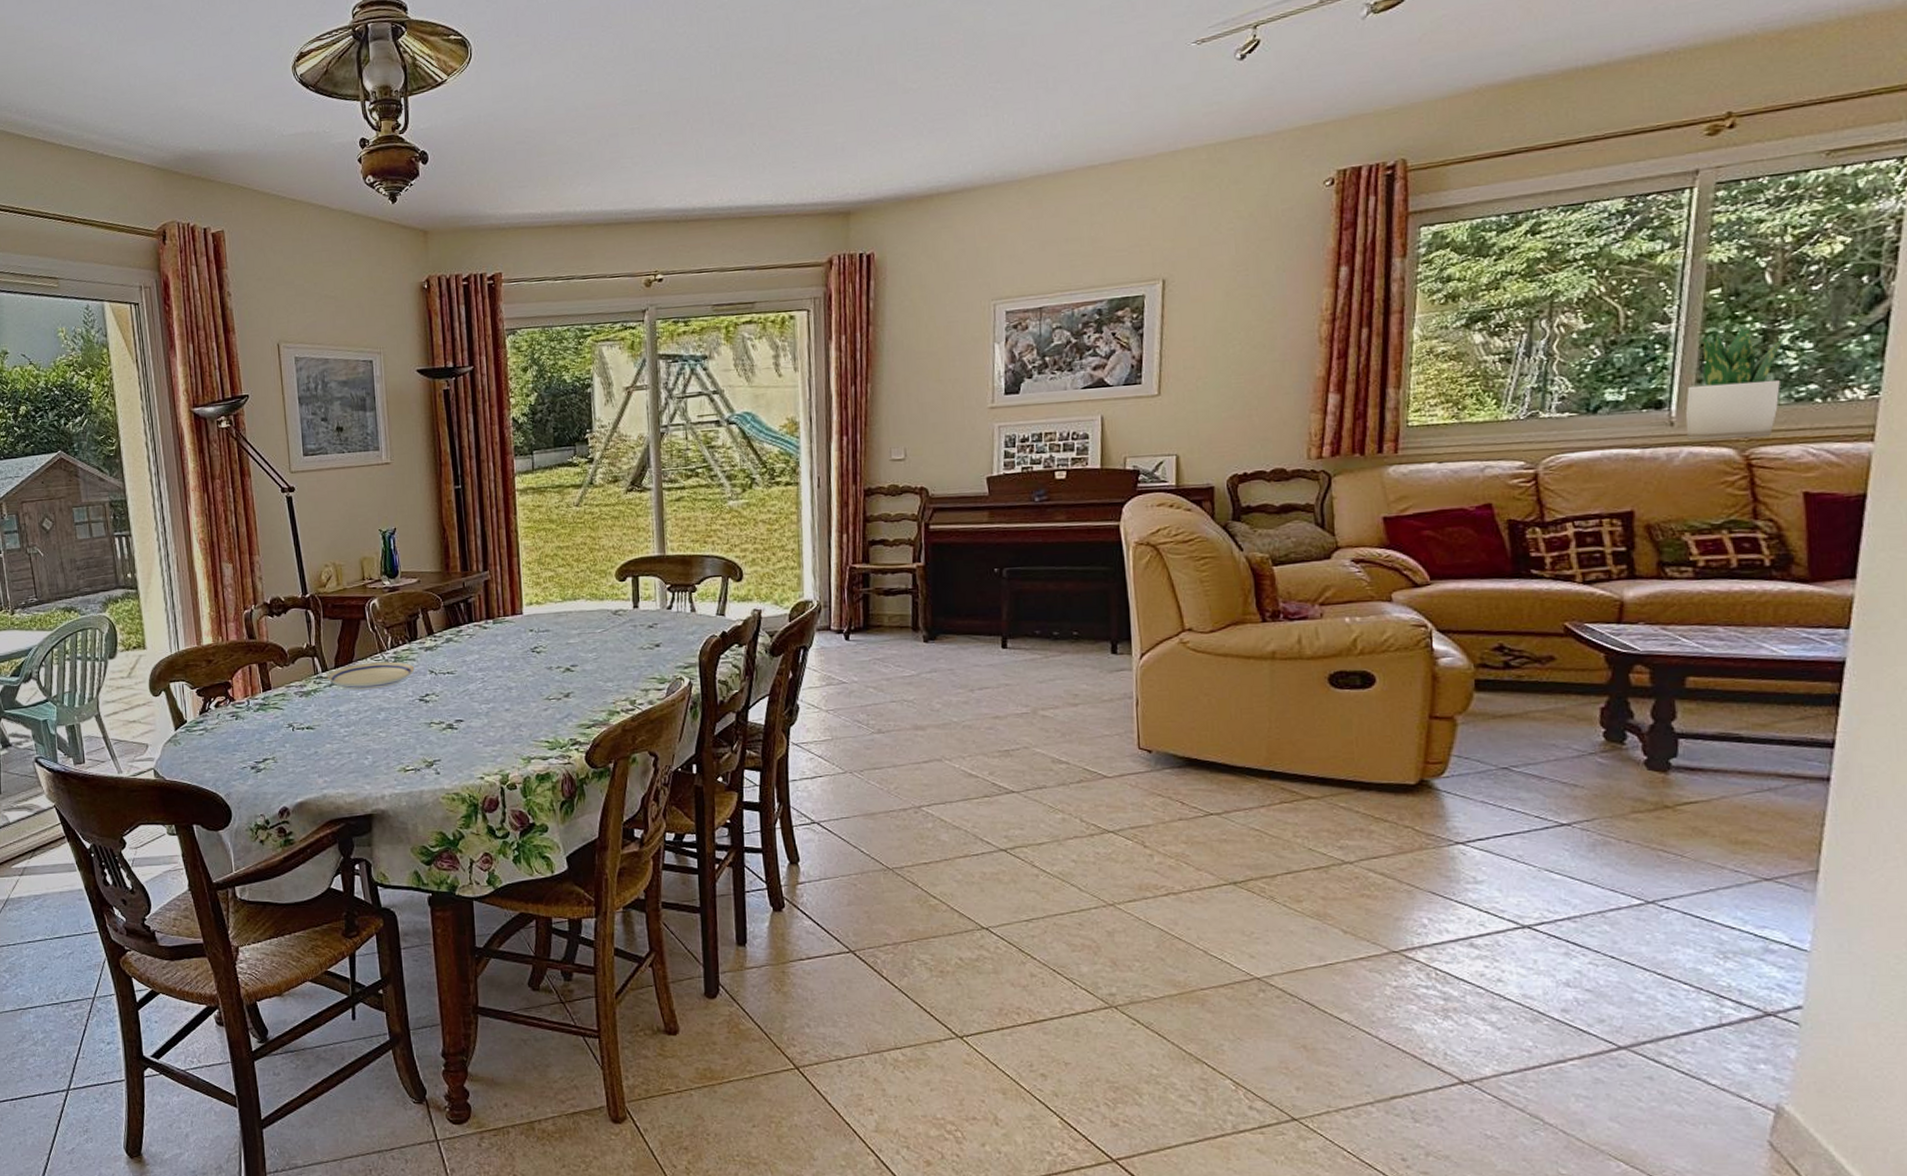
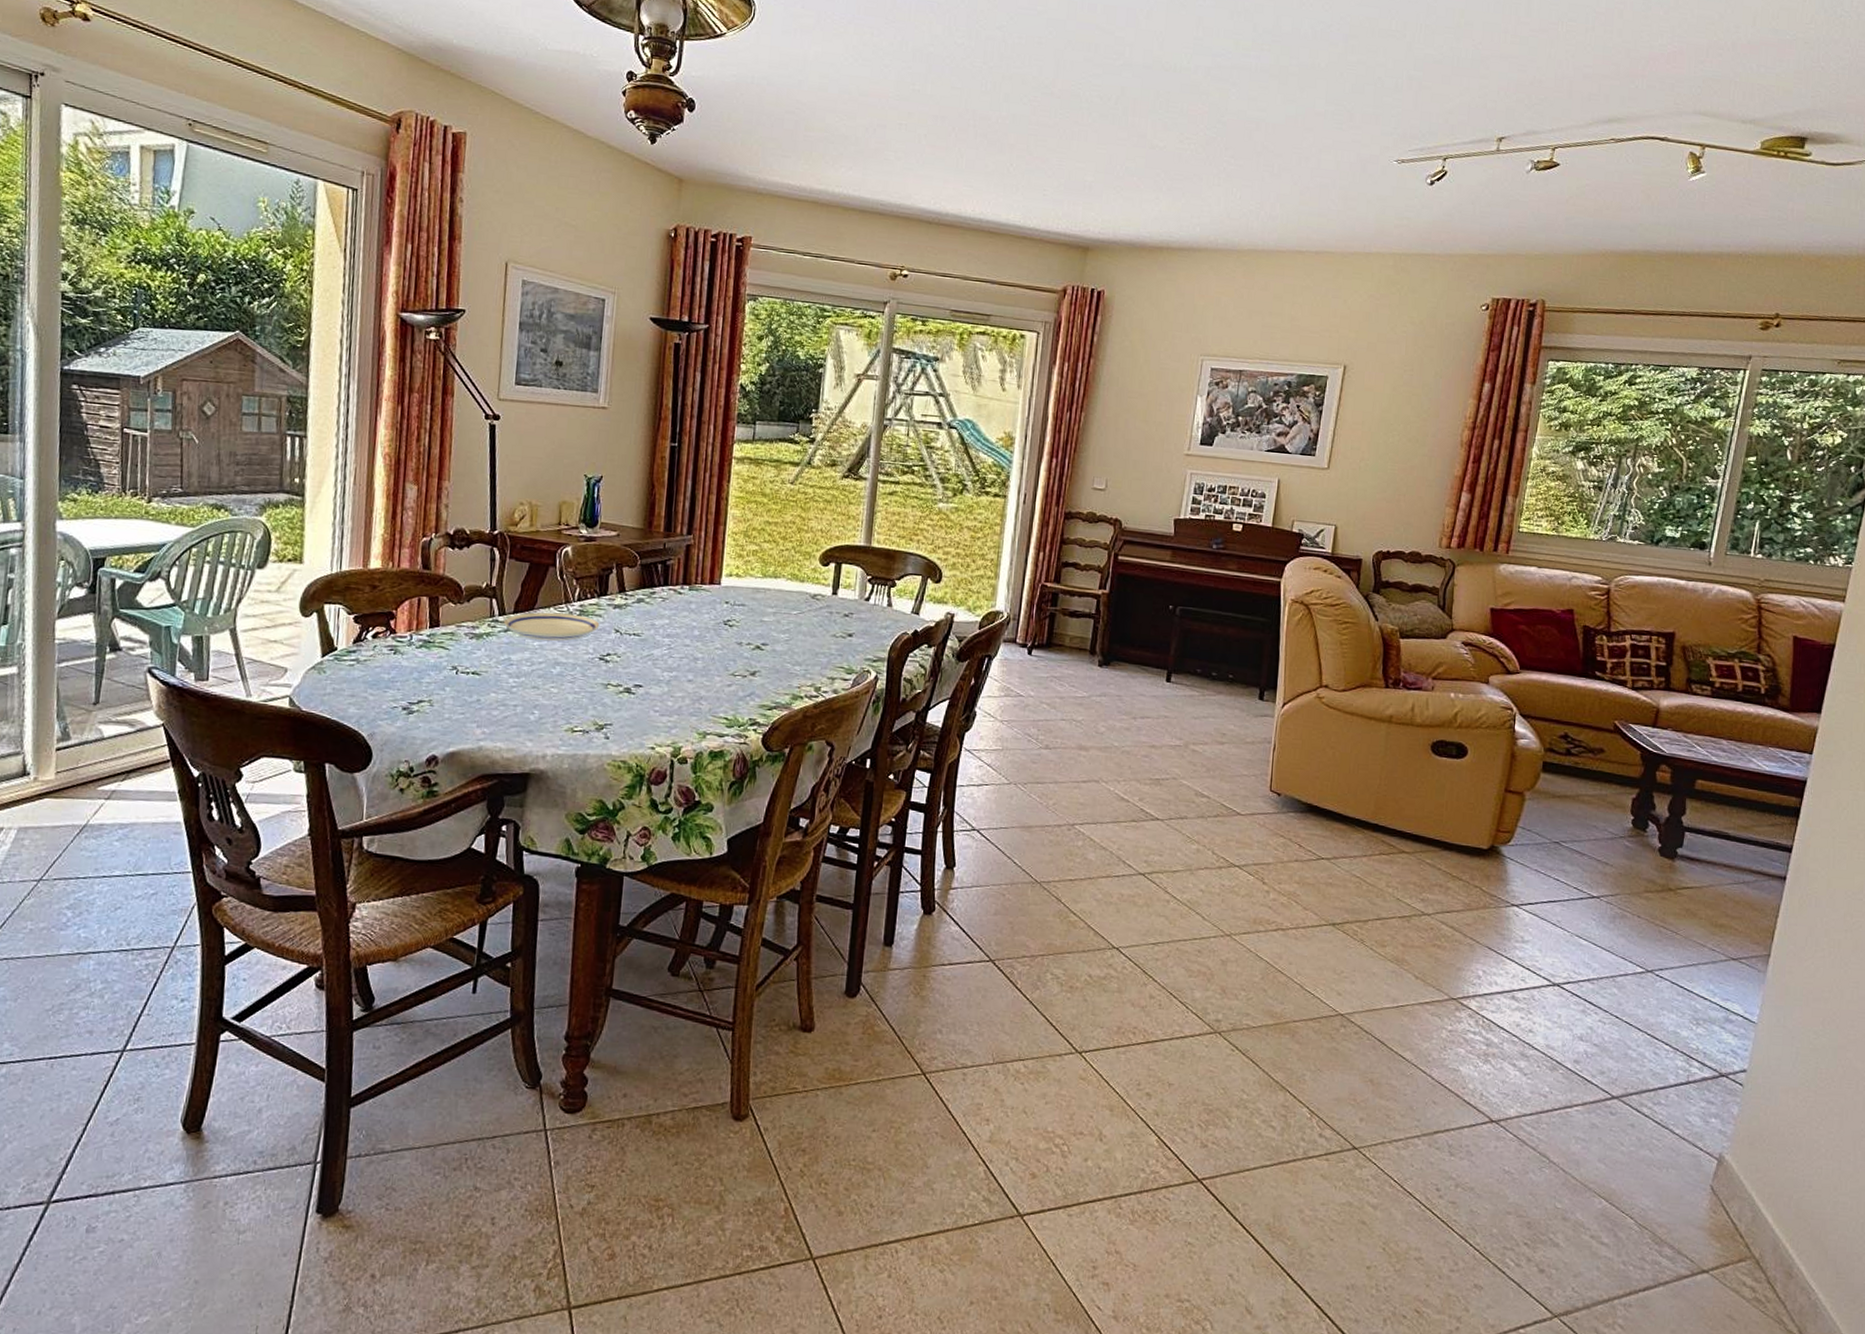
planter: present [1685,326,1790,441] -> none [1719,491,1799,586]

